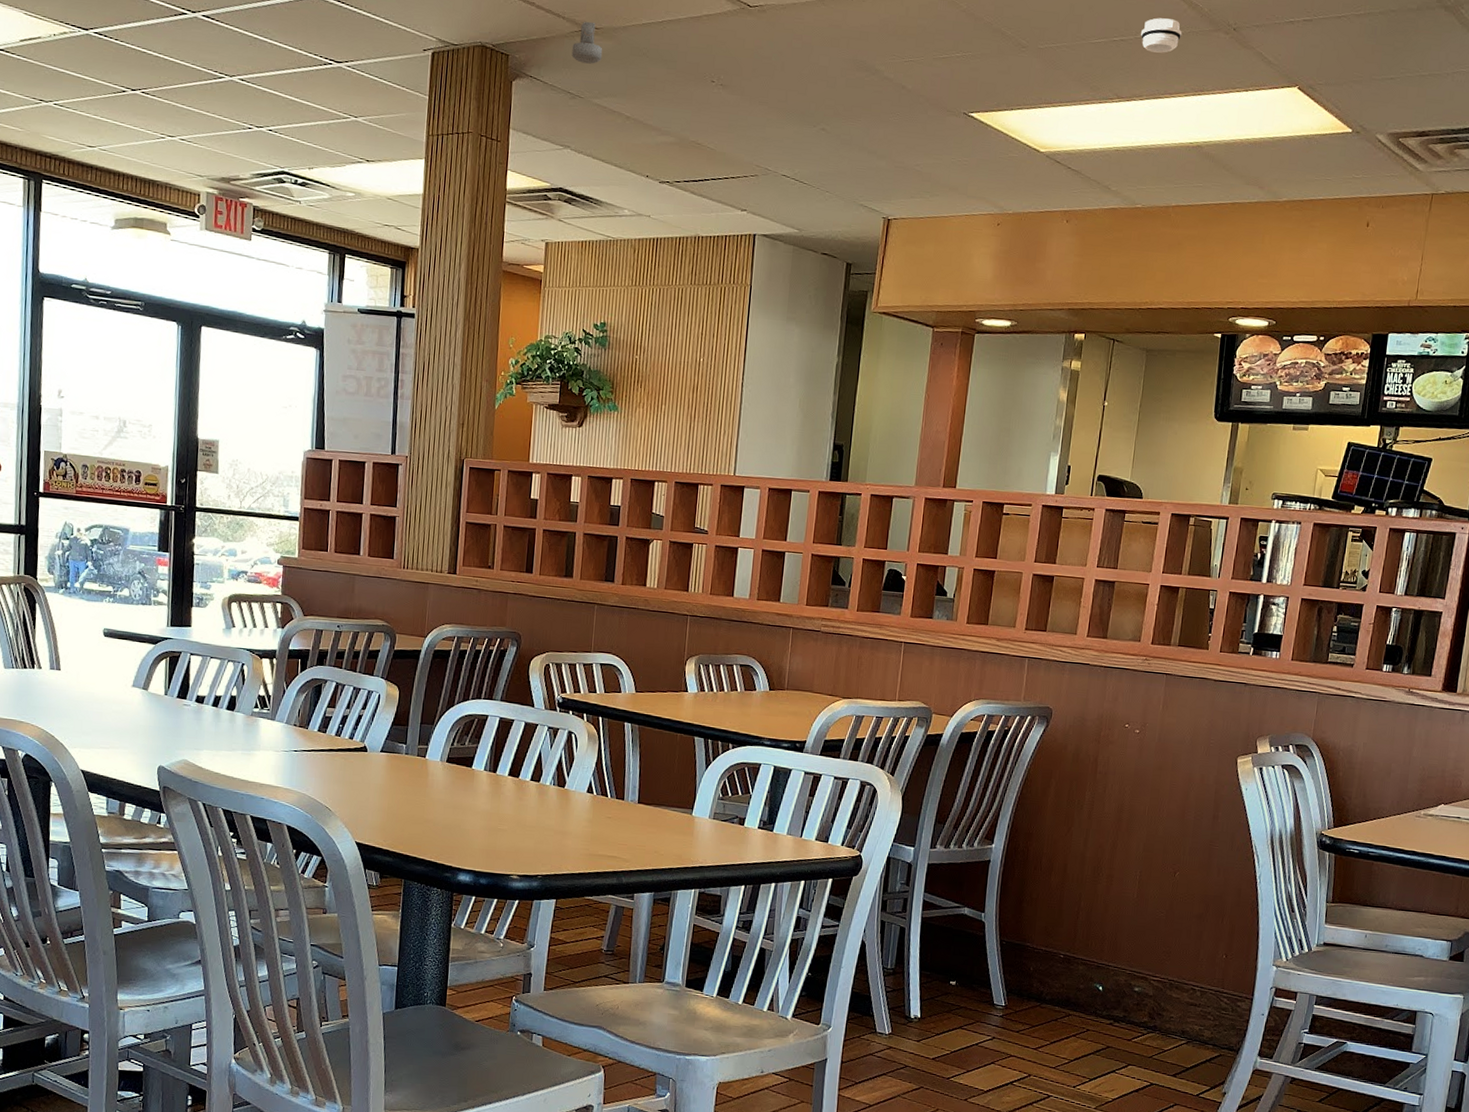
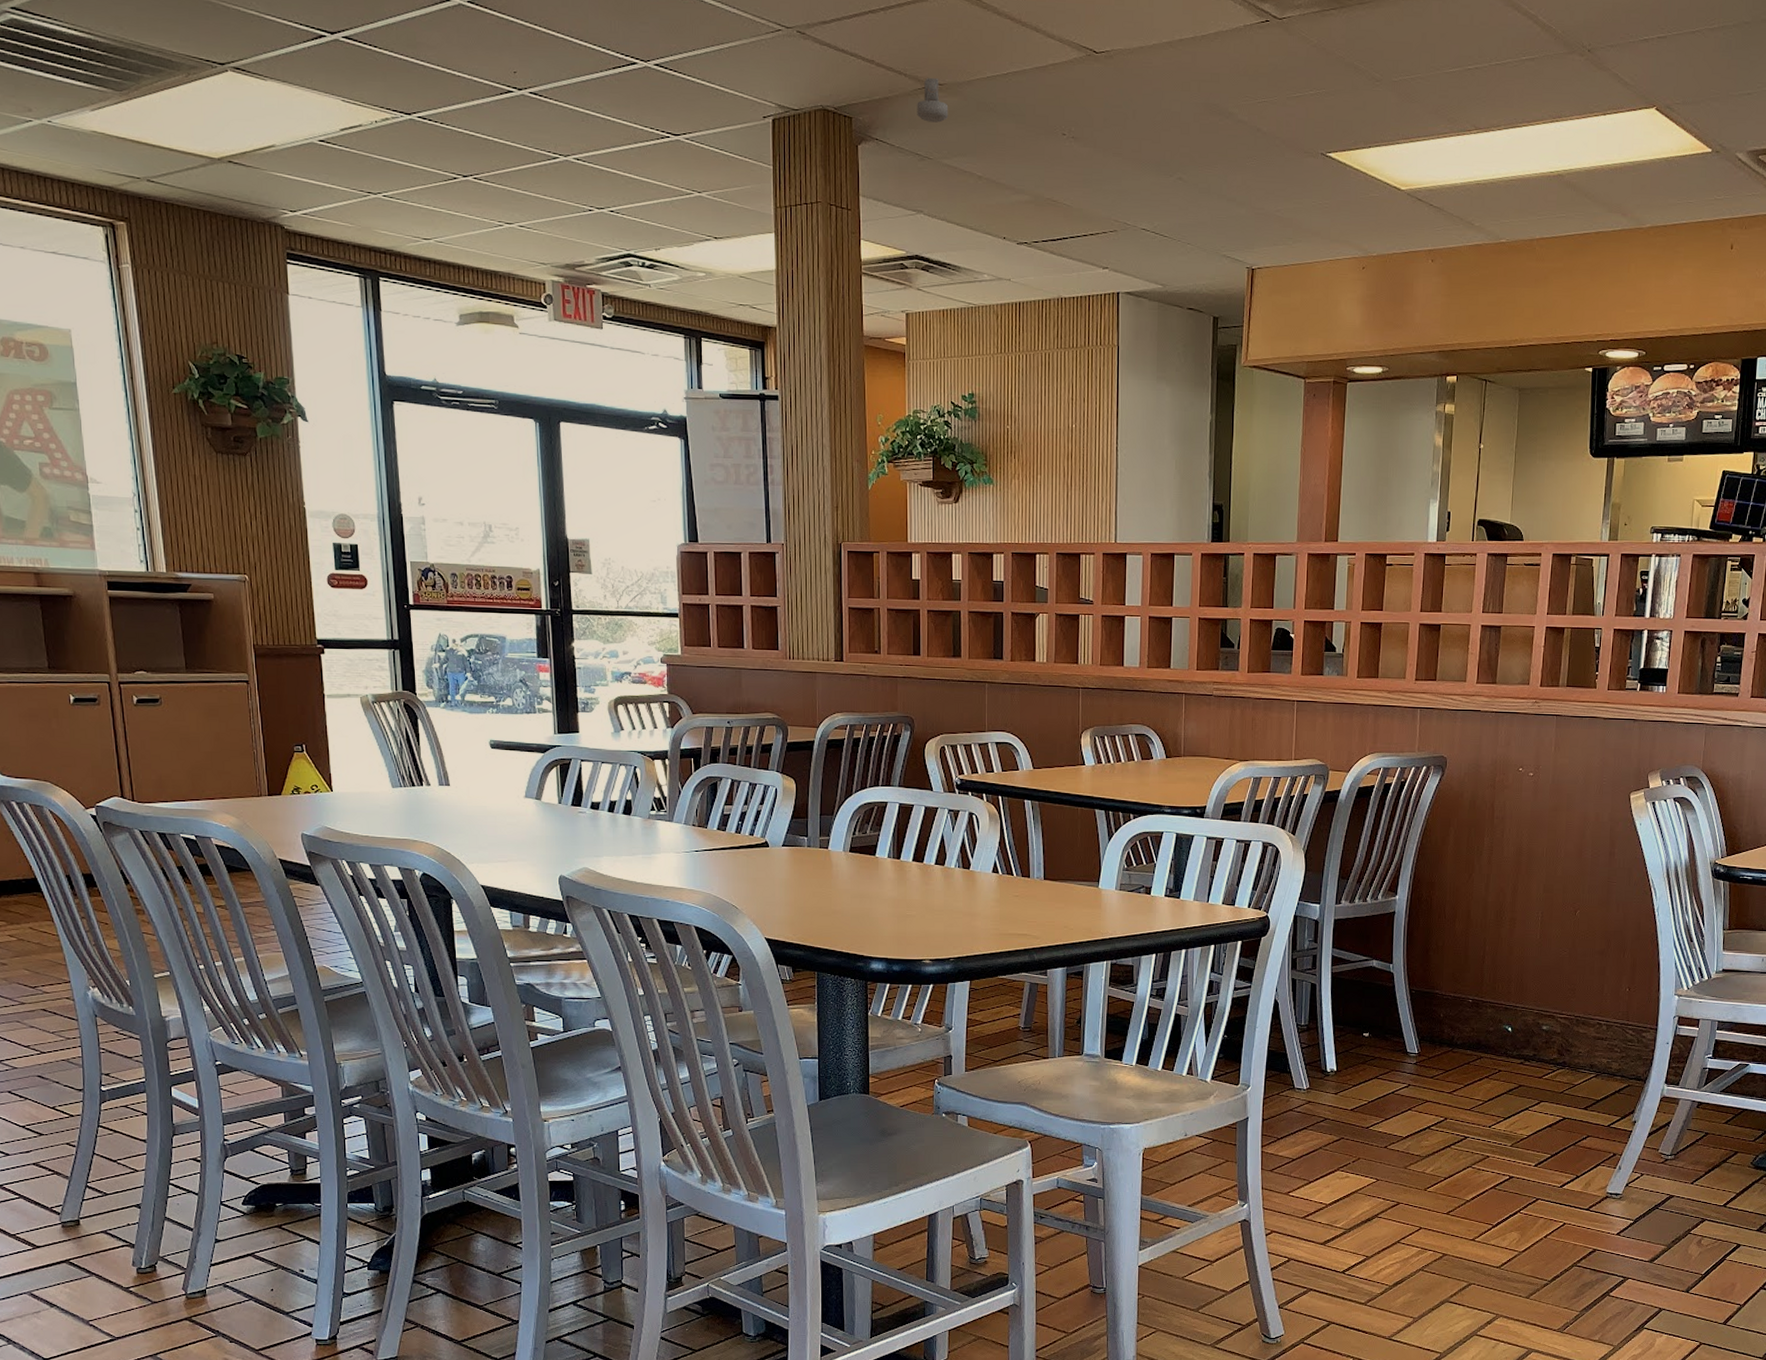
smoke detector: present [1140,18,1183,53] -> none [1494,42,1537,80]

